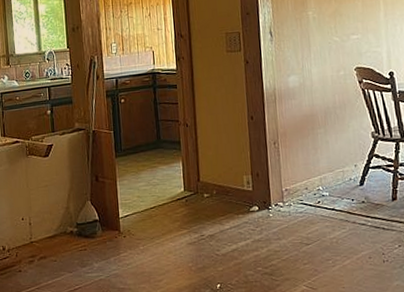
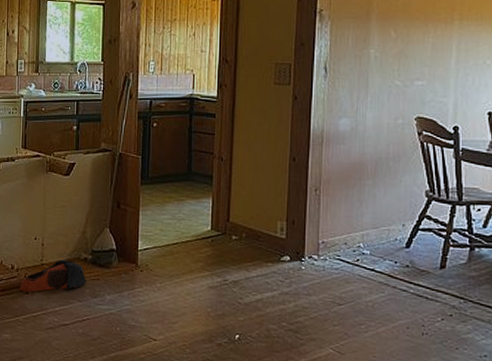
bag: none [12,235,74,270] -> present [19,260,86,292]

